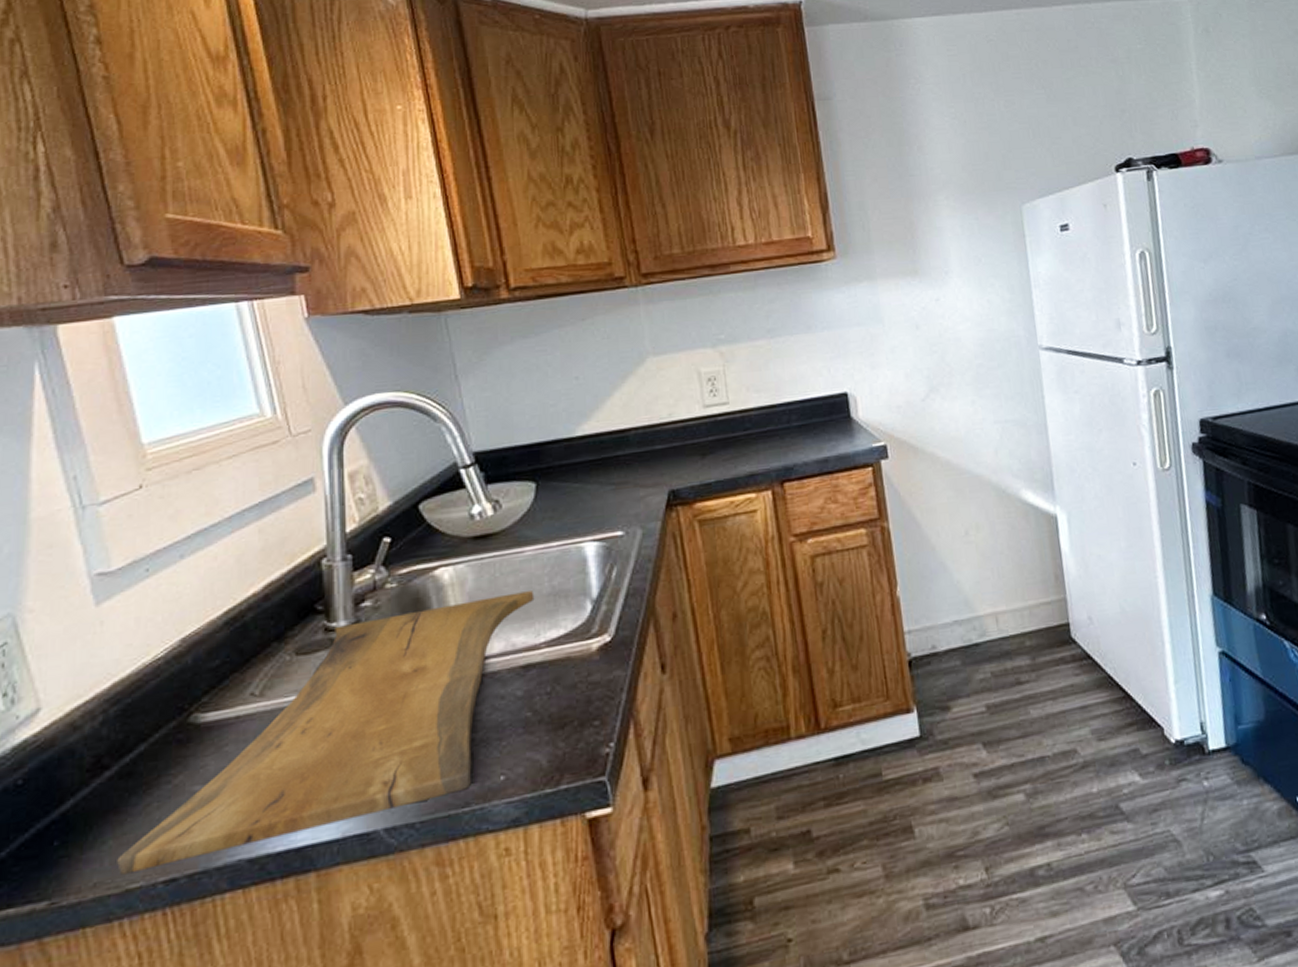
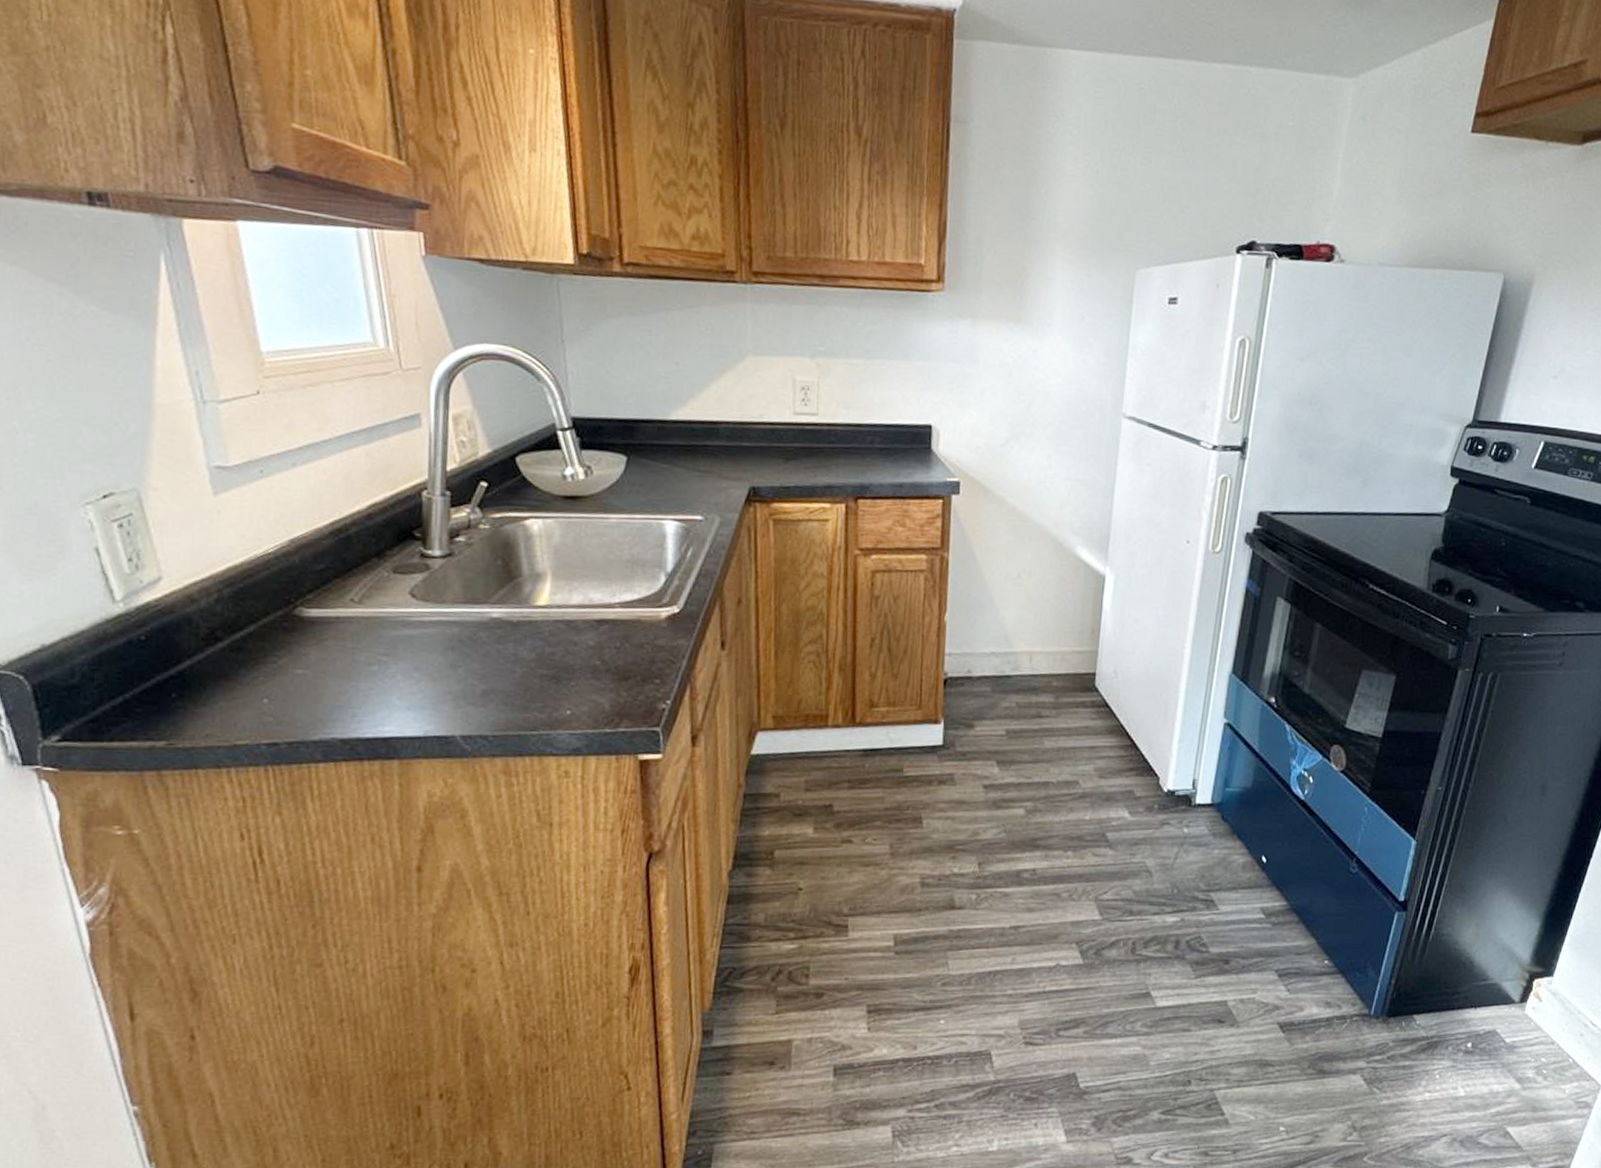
cutting board: present [117,591,535,875] -> none [226,553,614,732]

